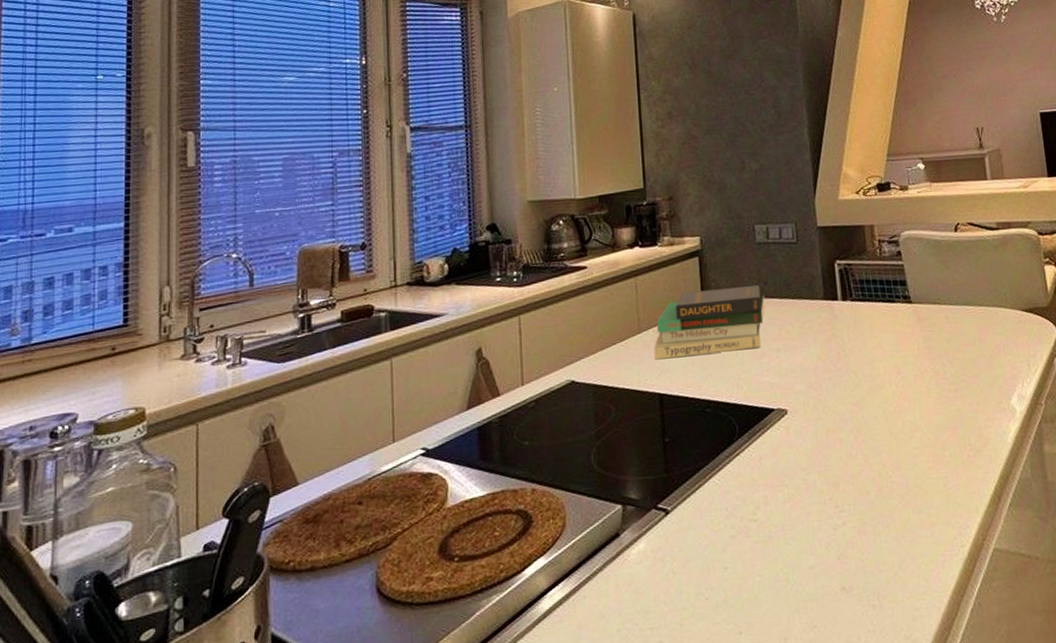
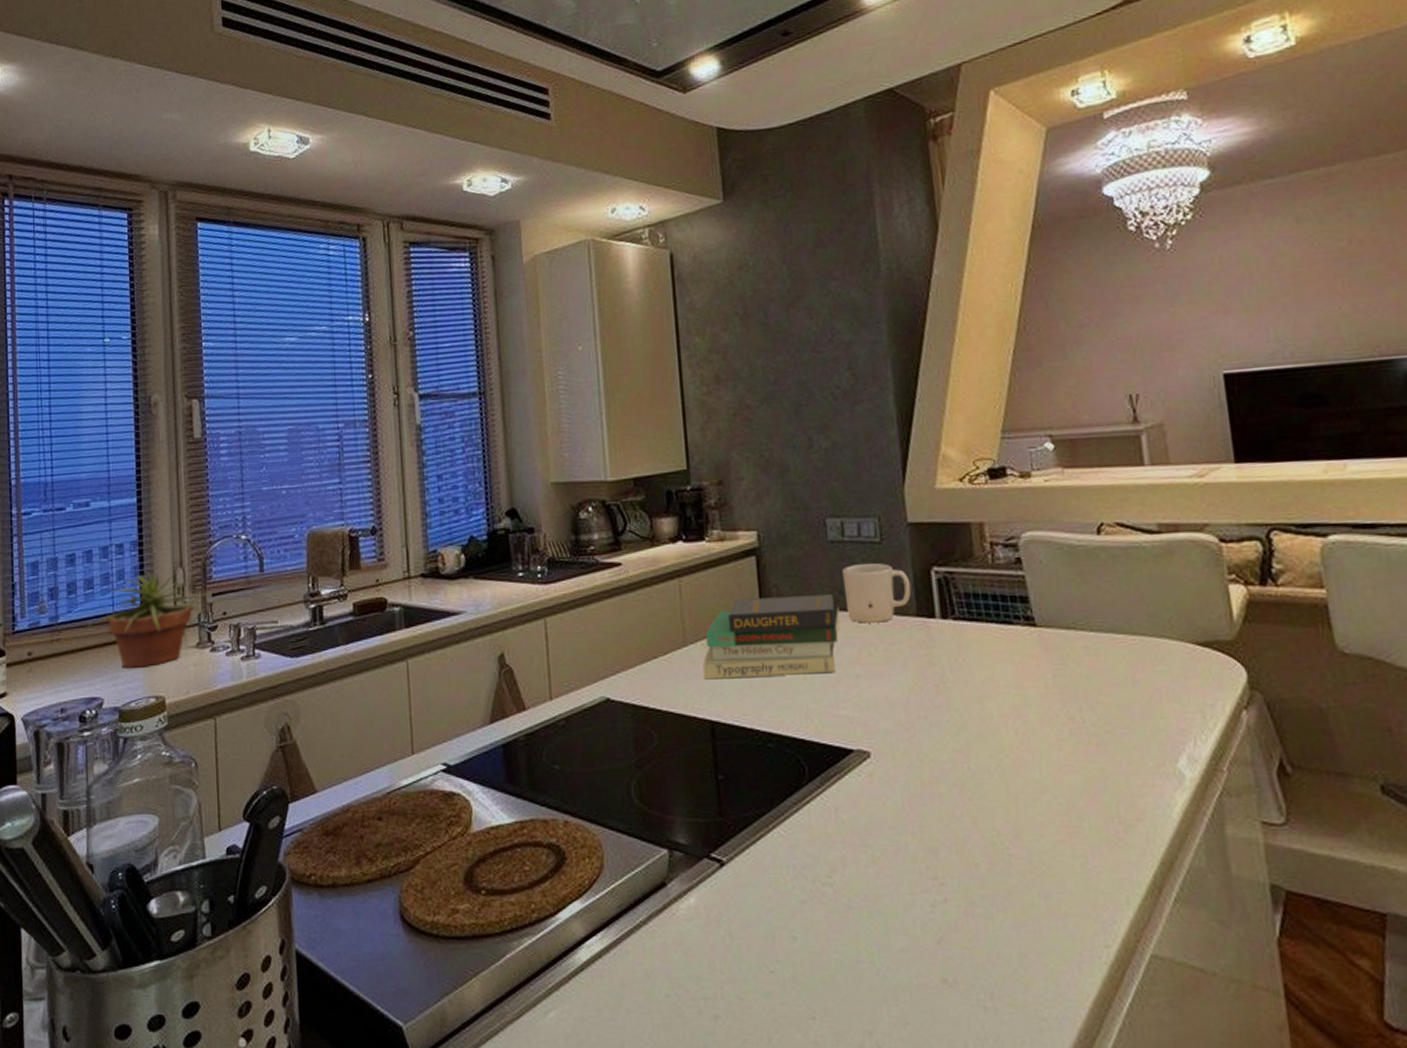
potted plant: none [61,284,200,384] -> present [85,566,212,668]
mug: none [767,259,820,307] -> present [842,562,912,623]

